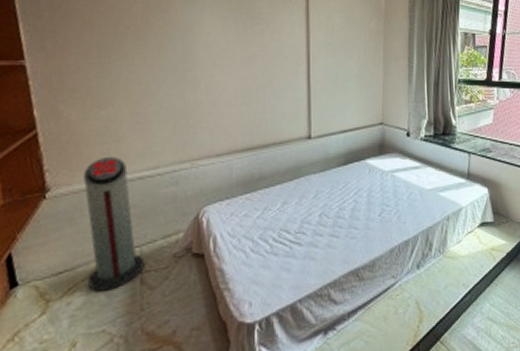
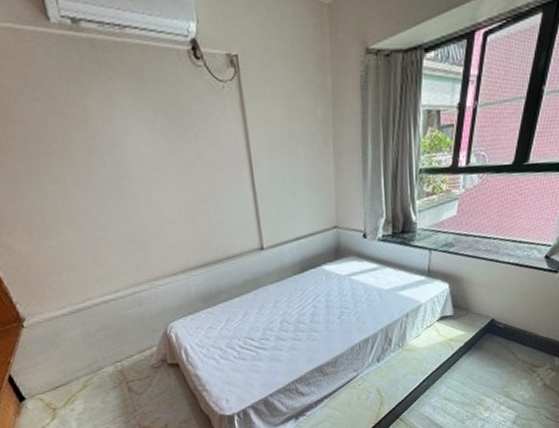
air purifier: present [82,157,145,292] -> none [50,284,129,400]

